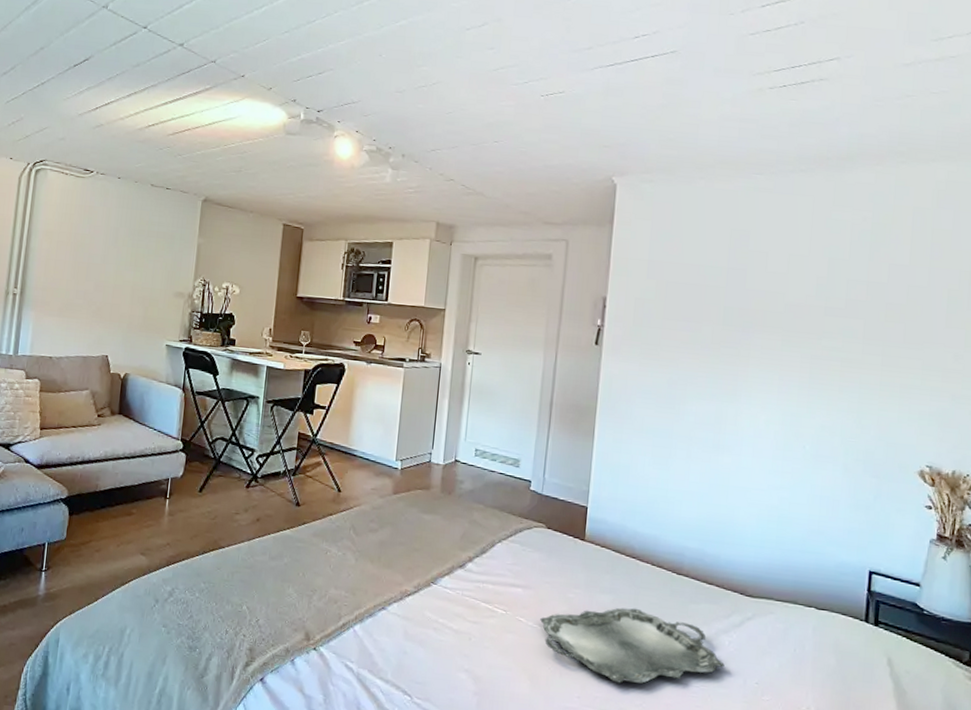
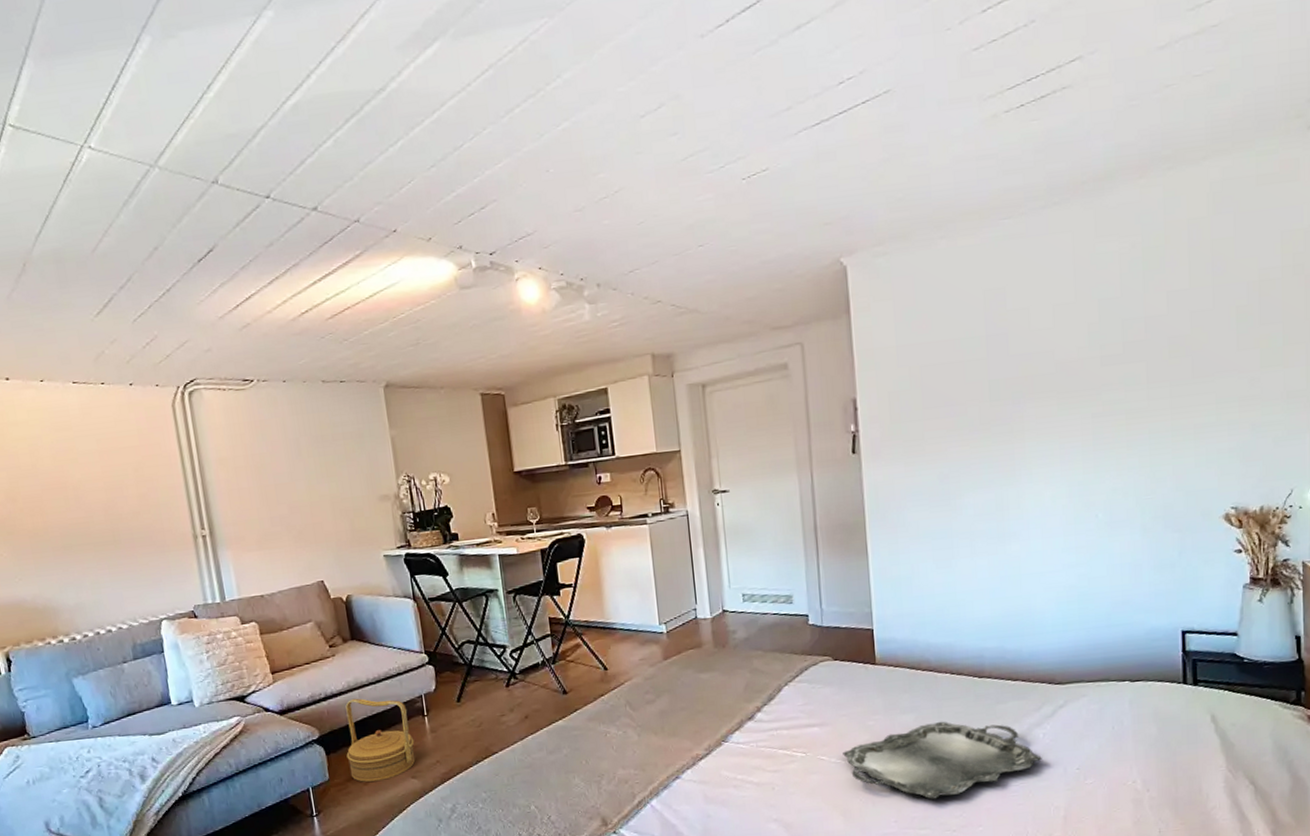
basket: none [86,468,152,551] -> present [345,698,416,783]

